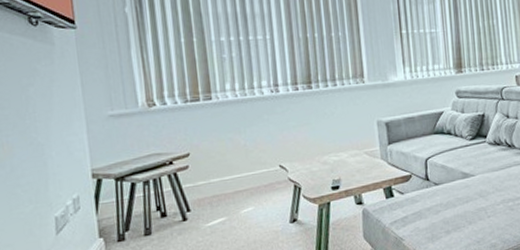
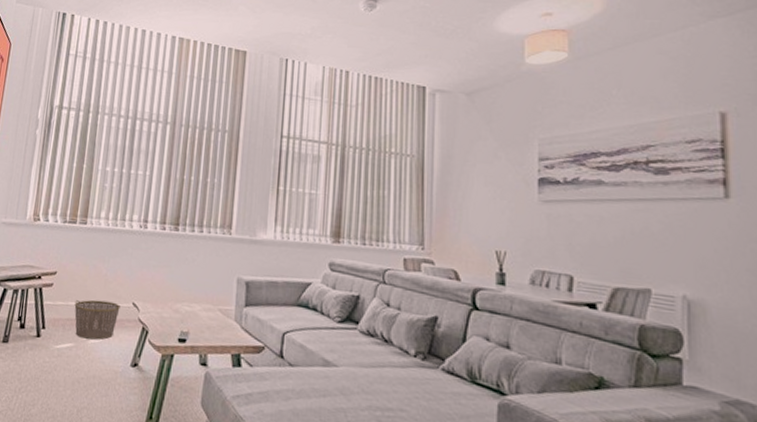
basket: none [217,169,268,210] -> present [74,299,120,340]

